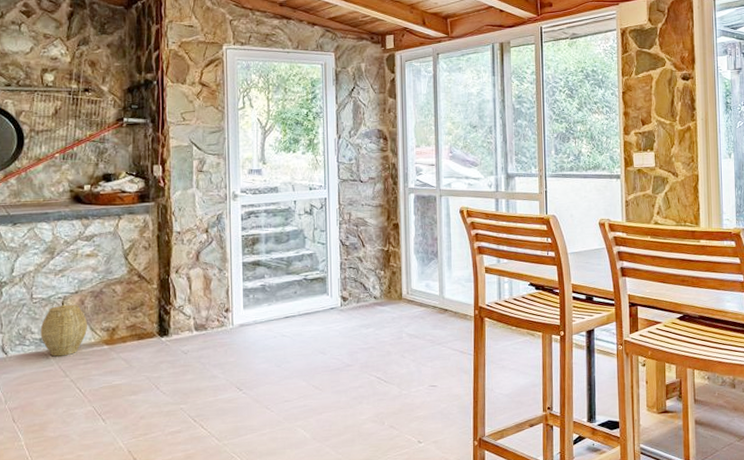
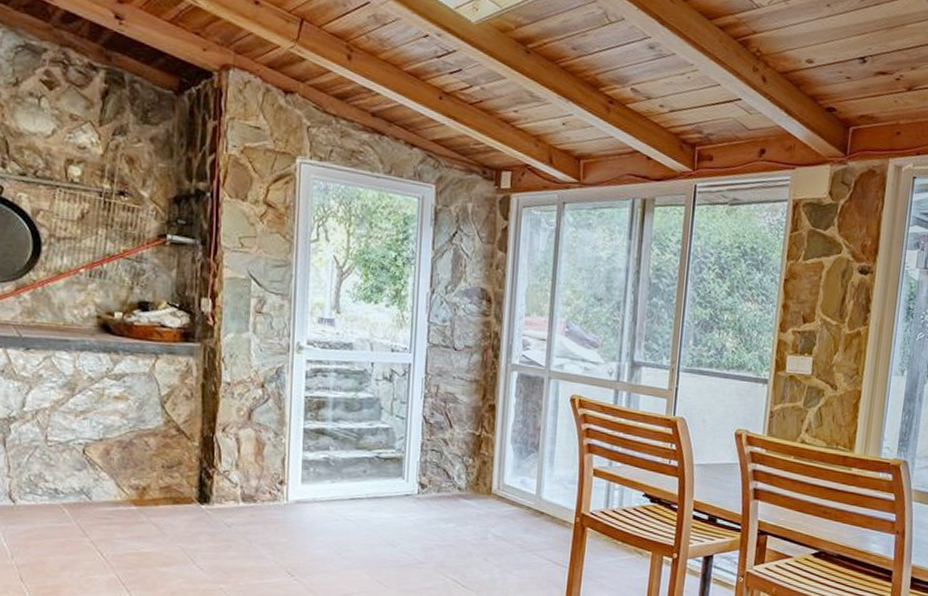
woven basket: present [40,304,88,357] -> none [55,452,114,513]

